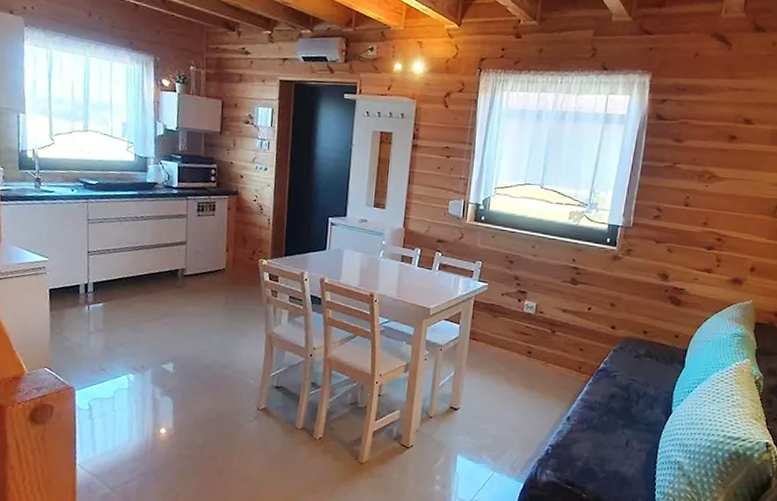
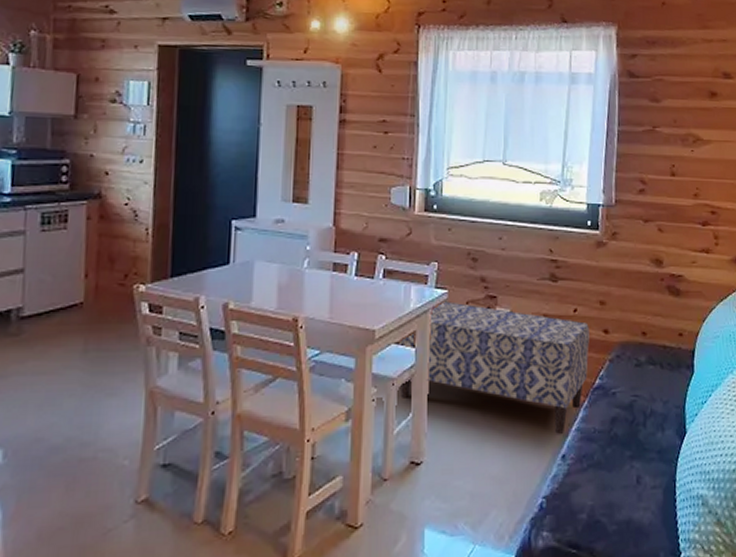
bench: none [445,290,600,401] -> present [396,300,590,434]

